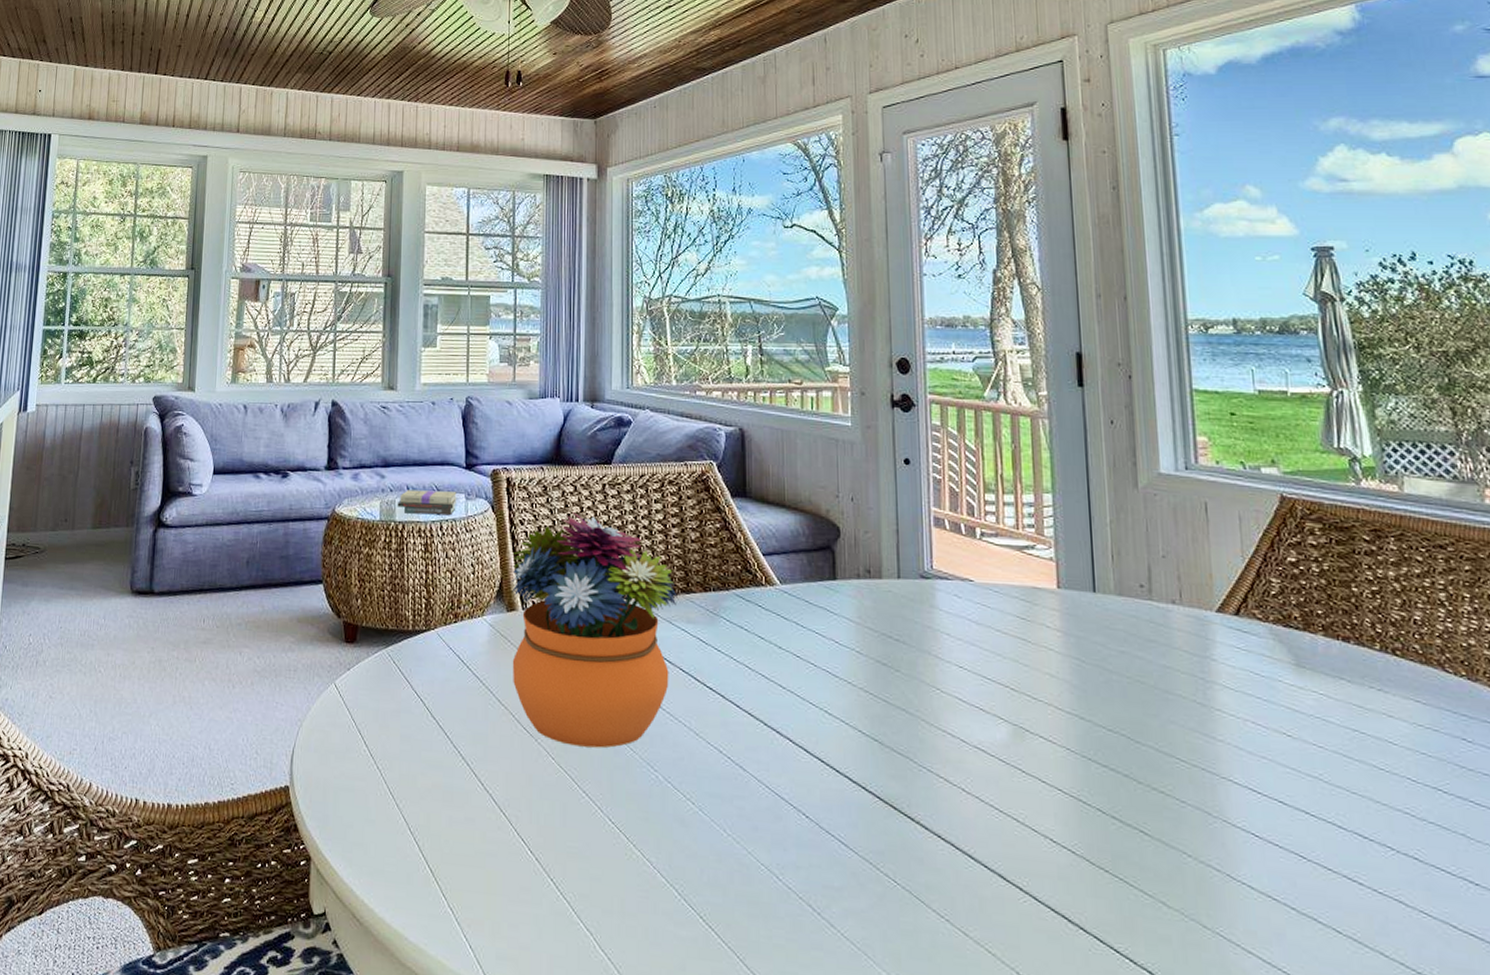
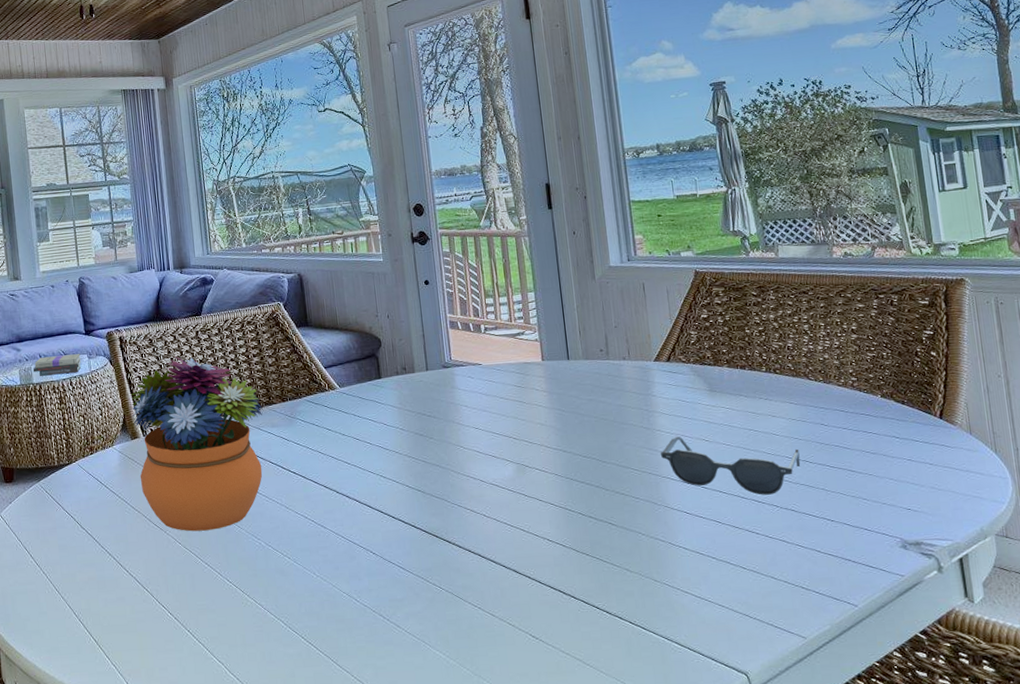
sunglasses: none [1219,723,1430,830] -> present [660,436,801,495]

